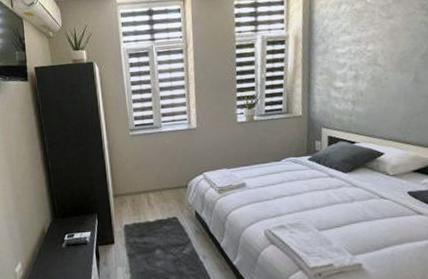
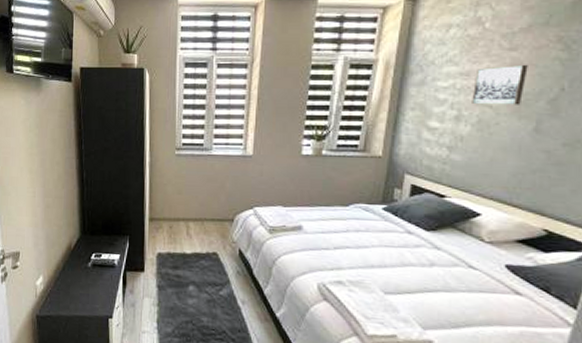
wall art: none [364,28,403,65] -> present [472,64,528,105]

